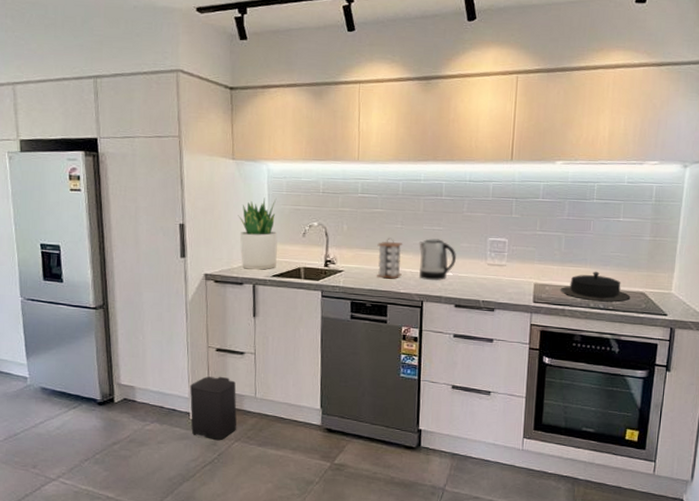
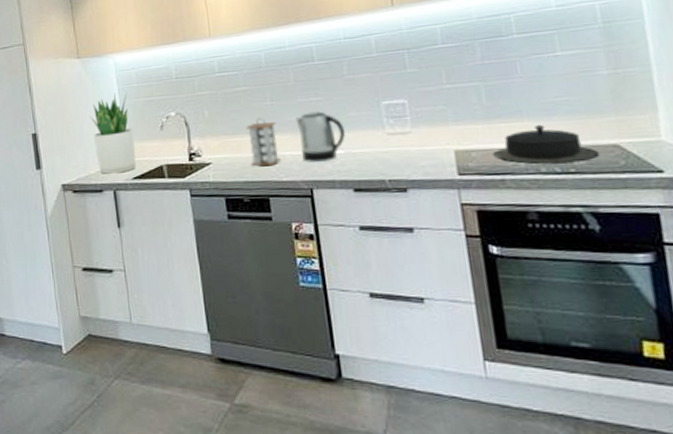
pedal bin: present [189,376,237,441] -> none [58,300,114,379]

